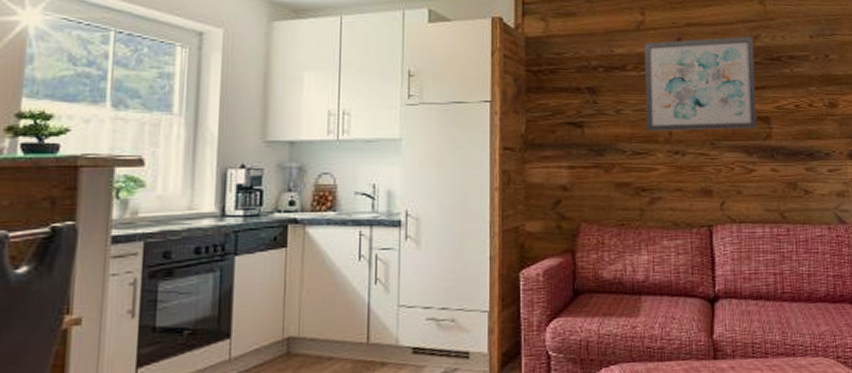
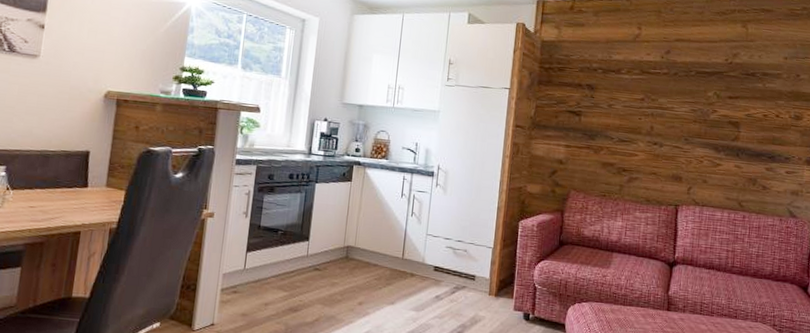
wall art: present [644,36,757,132] -> none [632,52,733,131]

